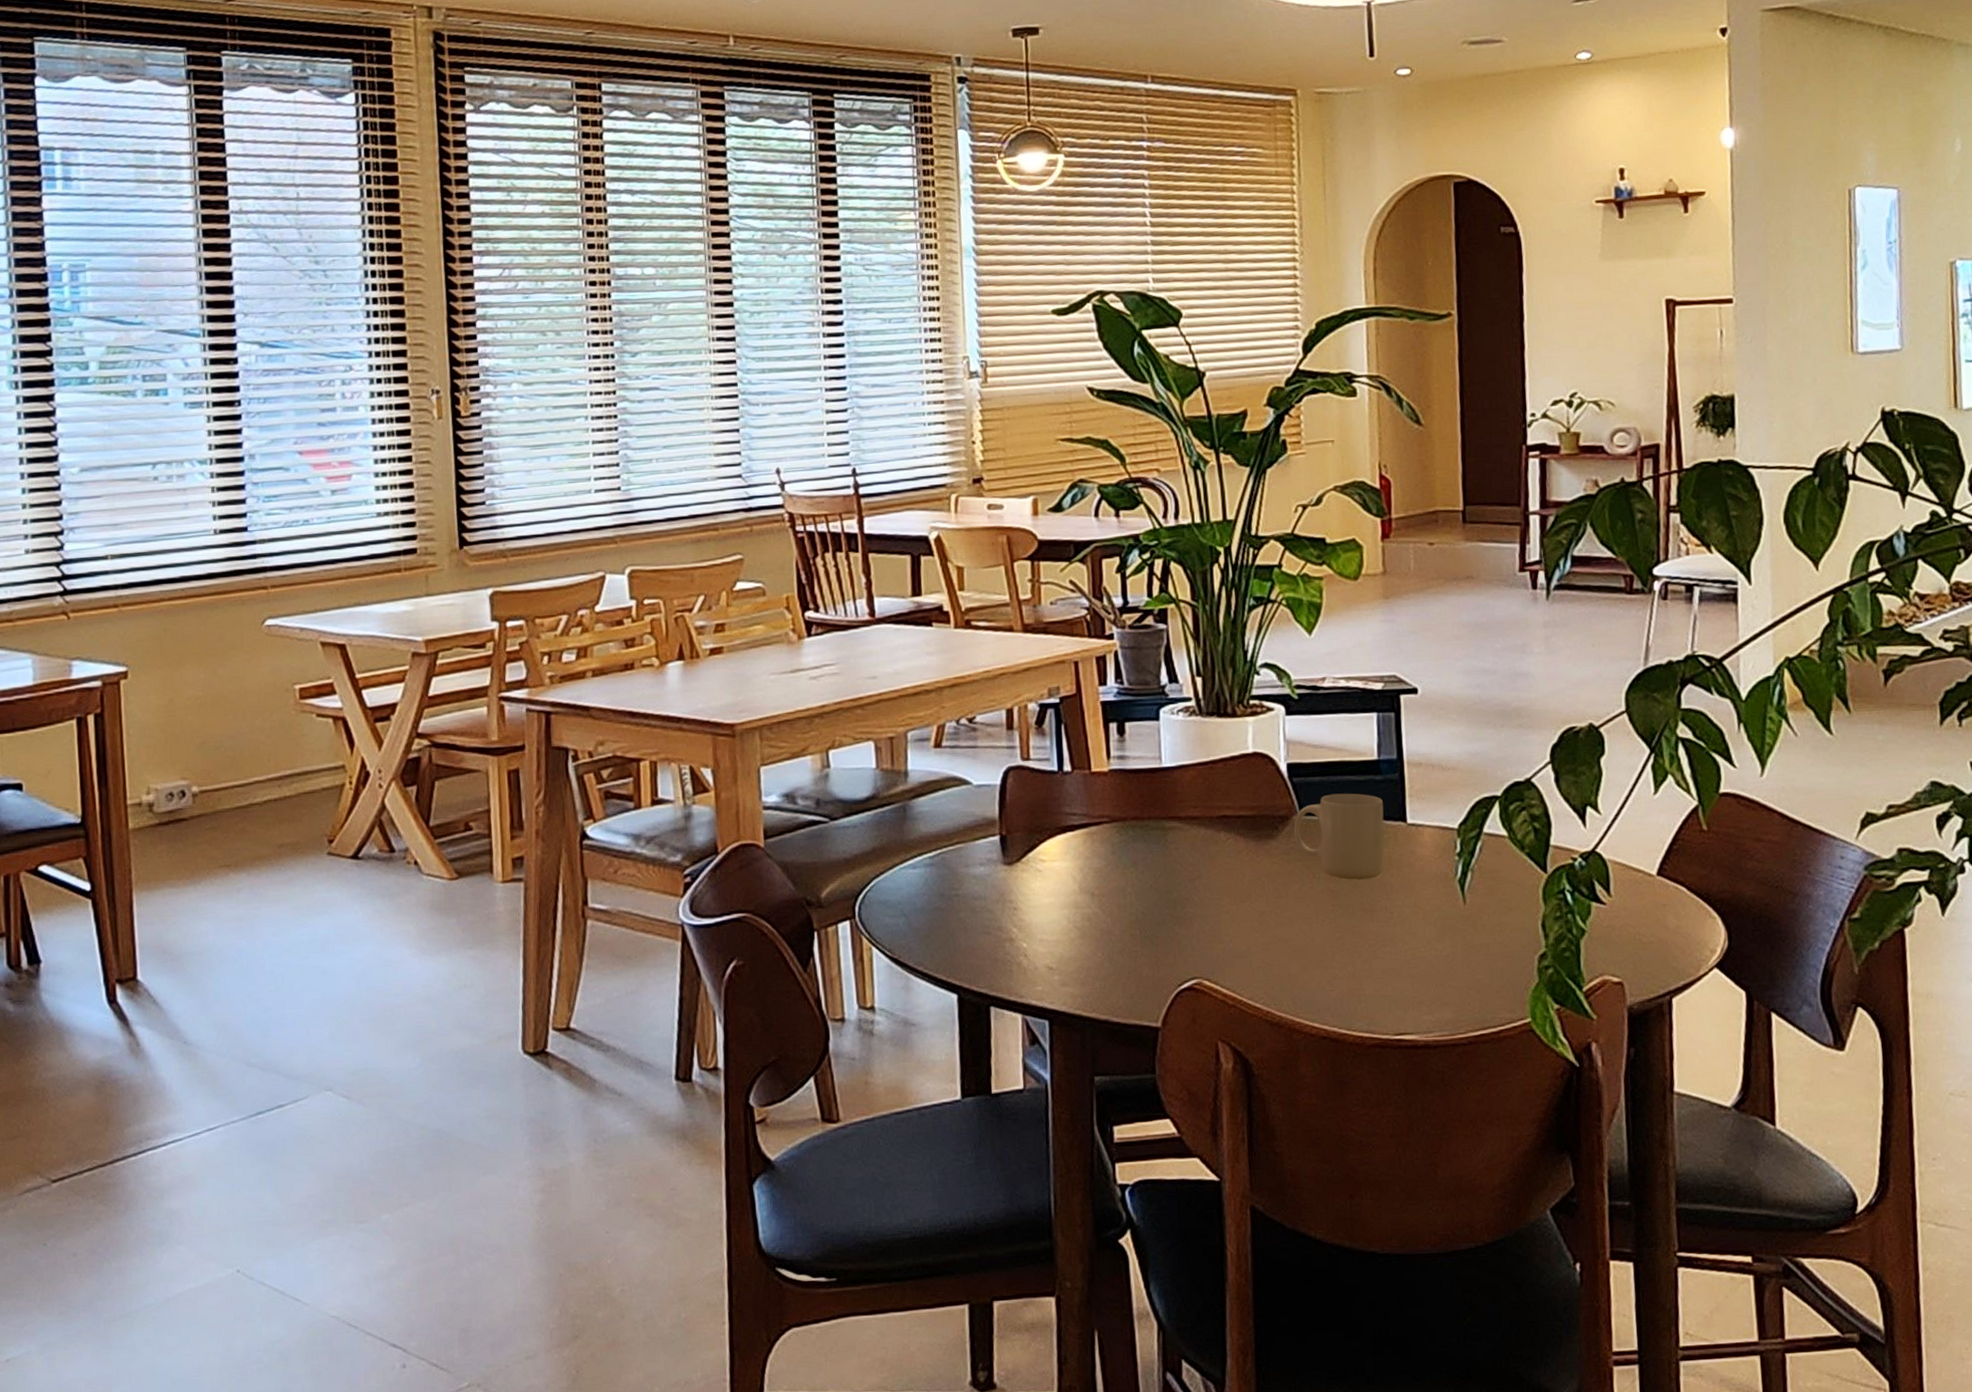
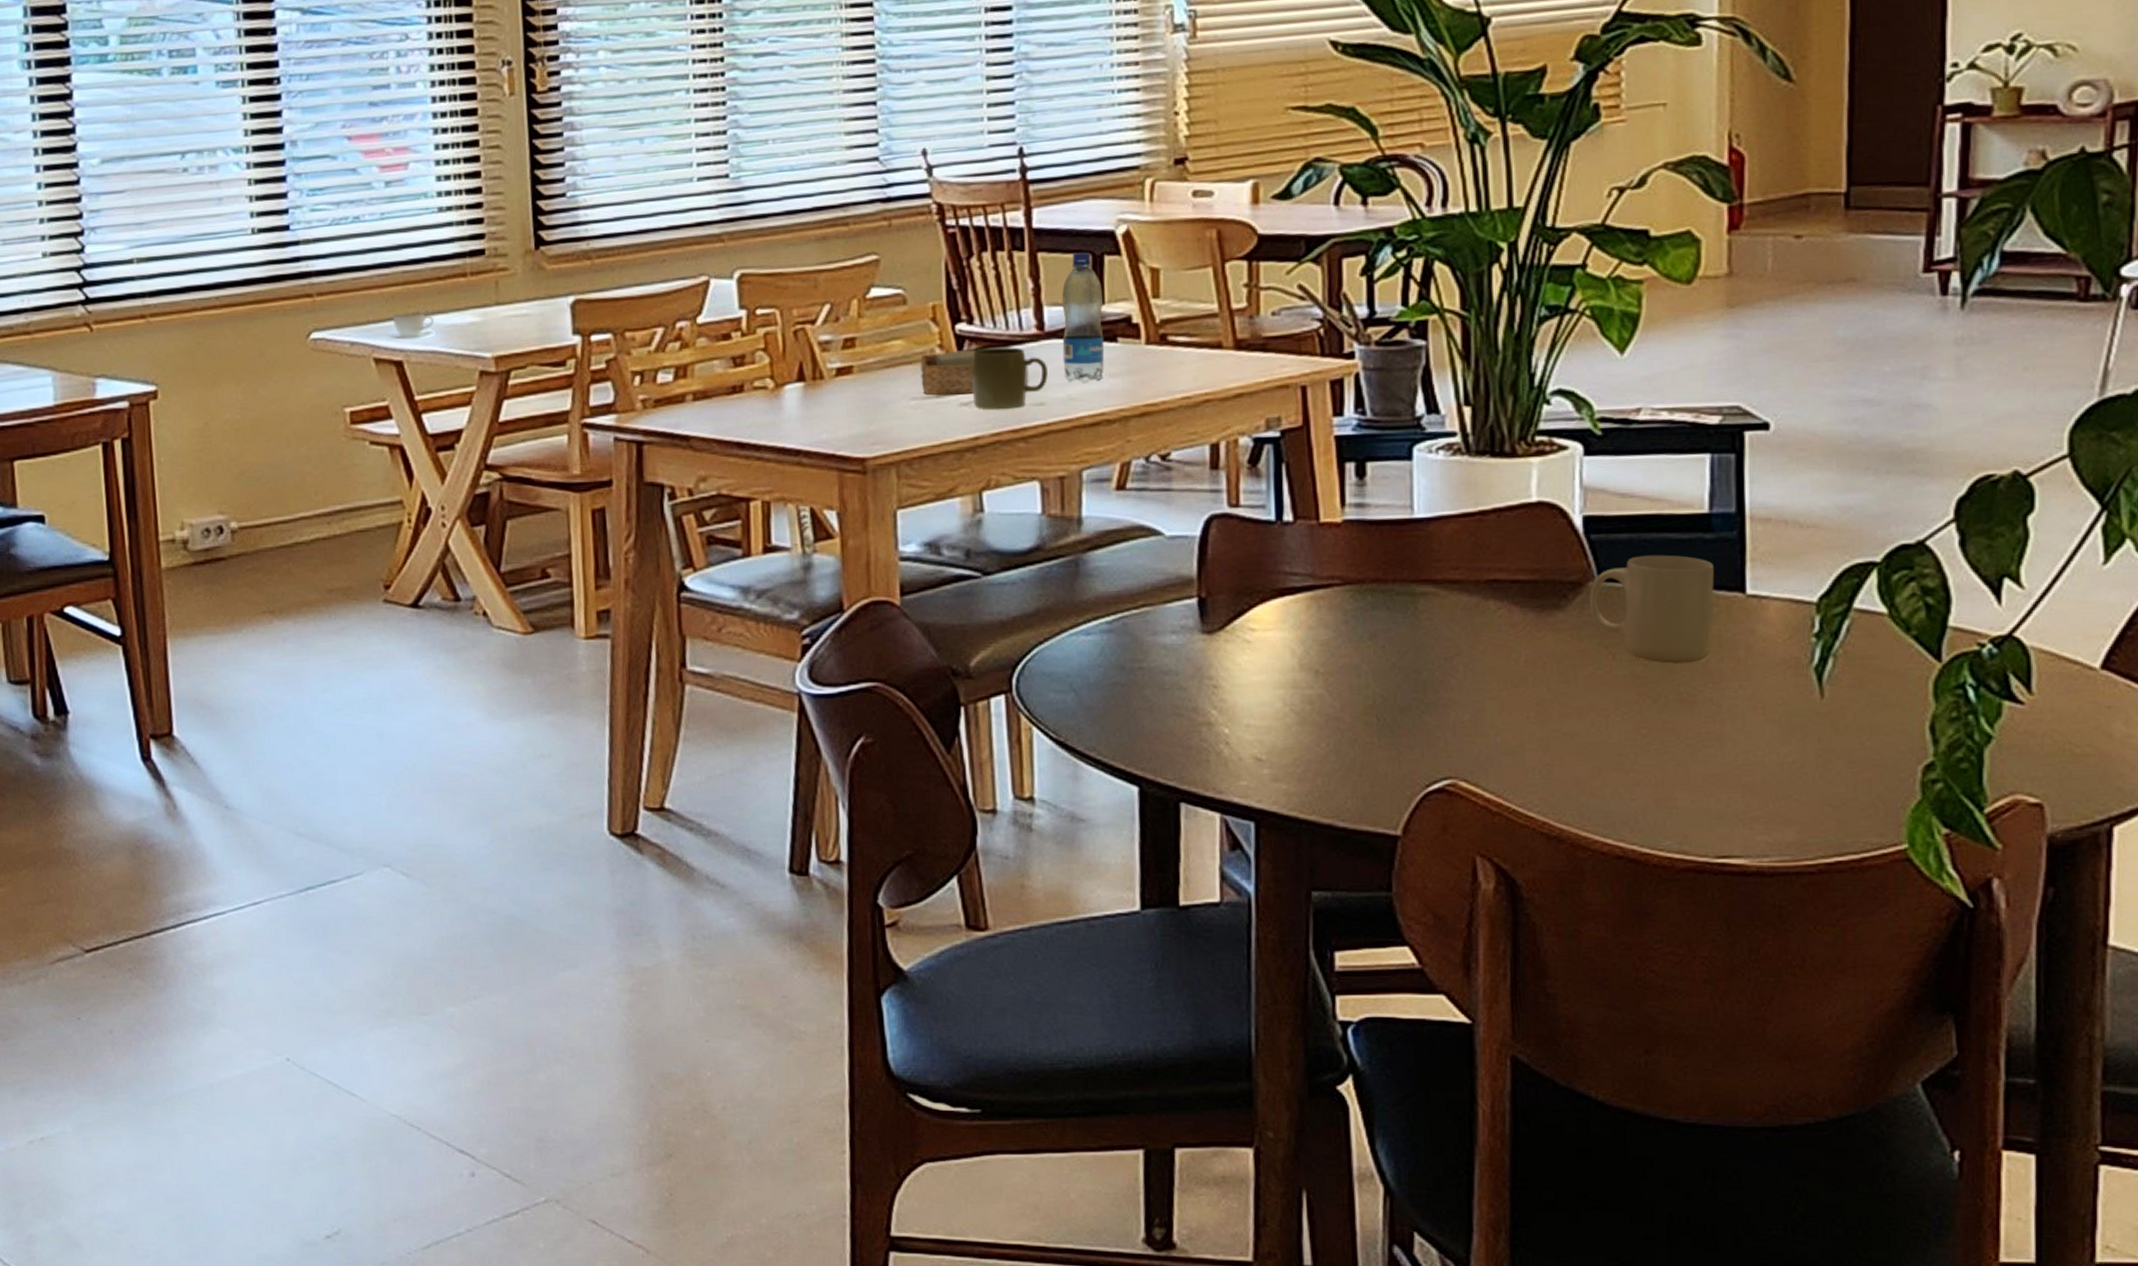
teacup: none [332,603,373,626] -> present [386,313,434,340]
napkin holder: none [777,633,864,672] -> present [920,349,1029,396]
mug: none [817,630,879,682] -> present [970,346,1048,409]
bottle: none [888,553,923,660] -> present [1061,252,1105,383]

